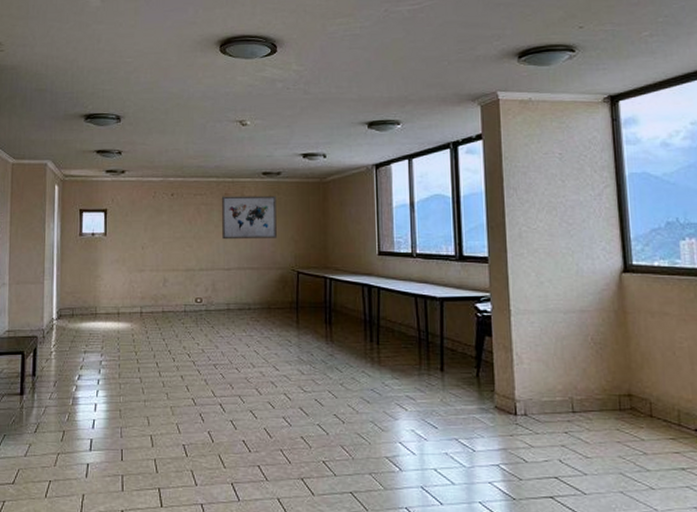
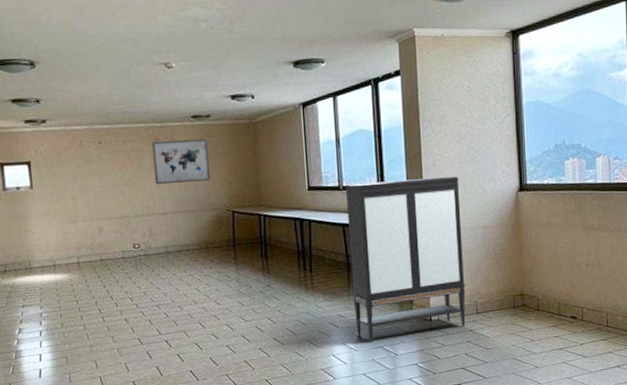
storage cabinet: none [419,250,559,433] -> present [345,176,466,343]

